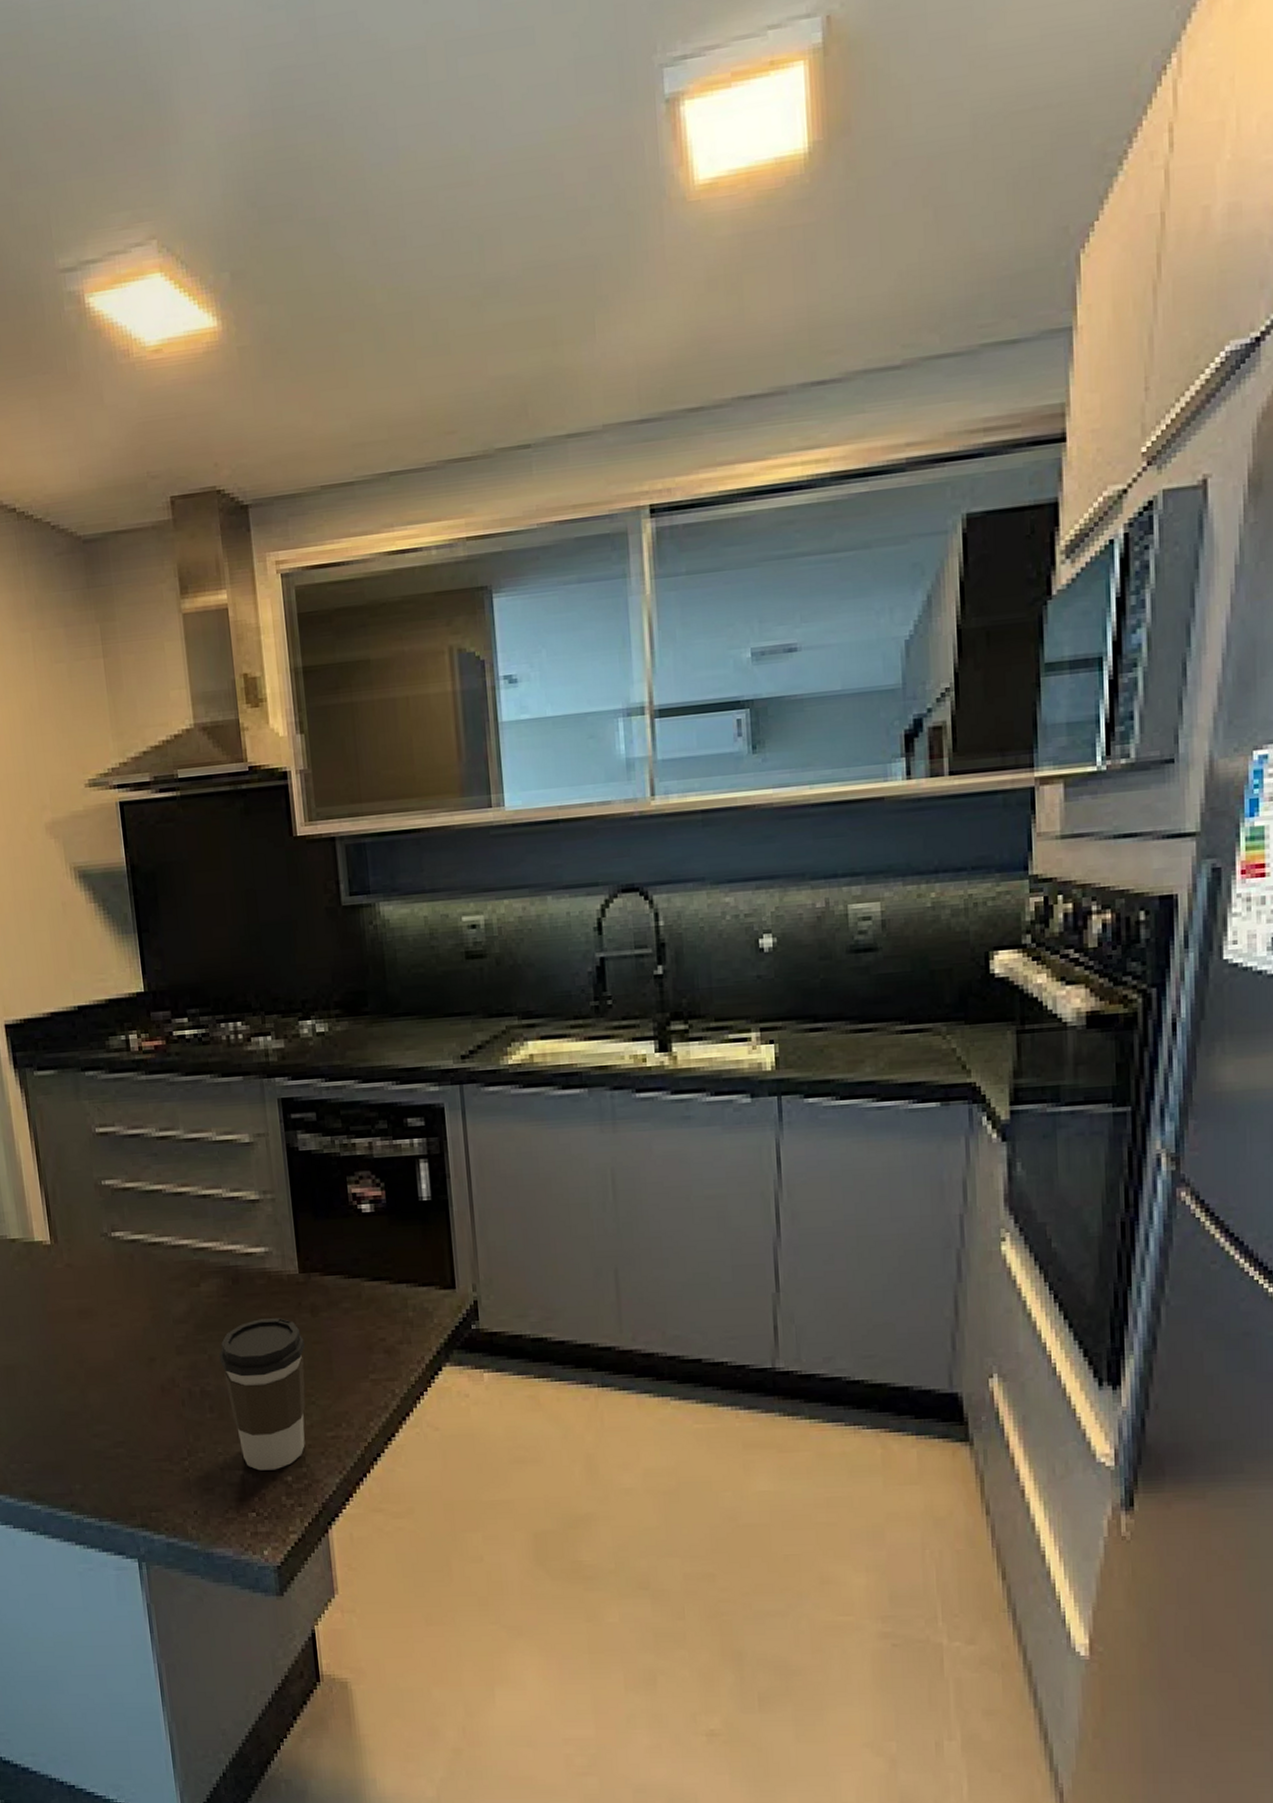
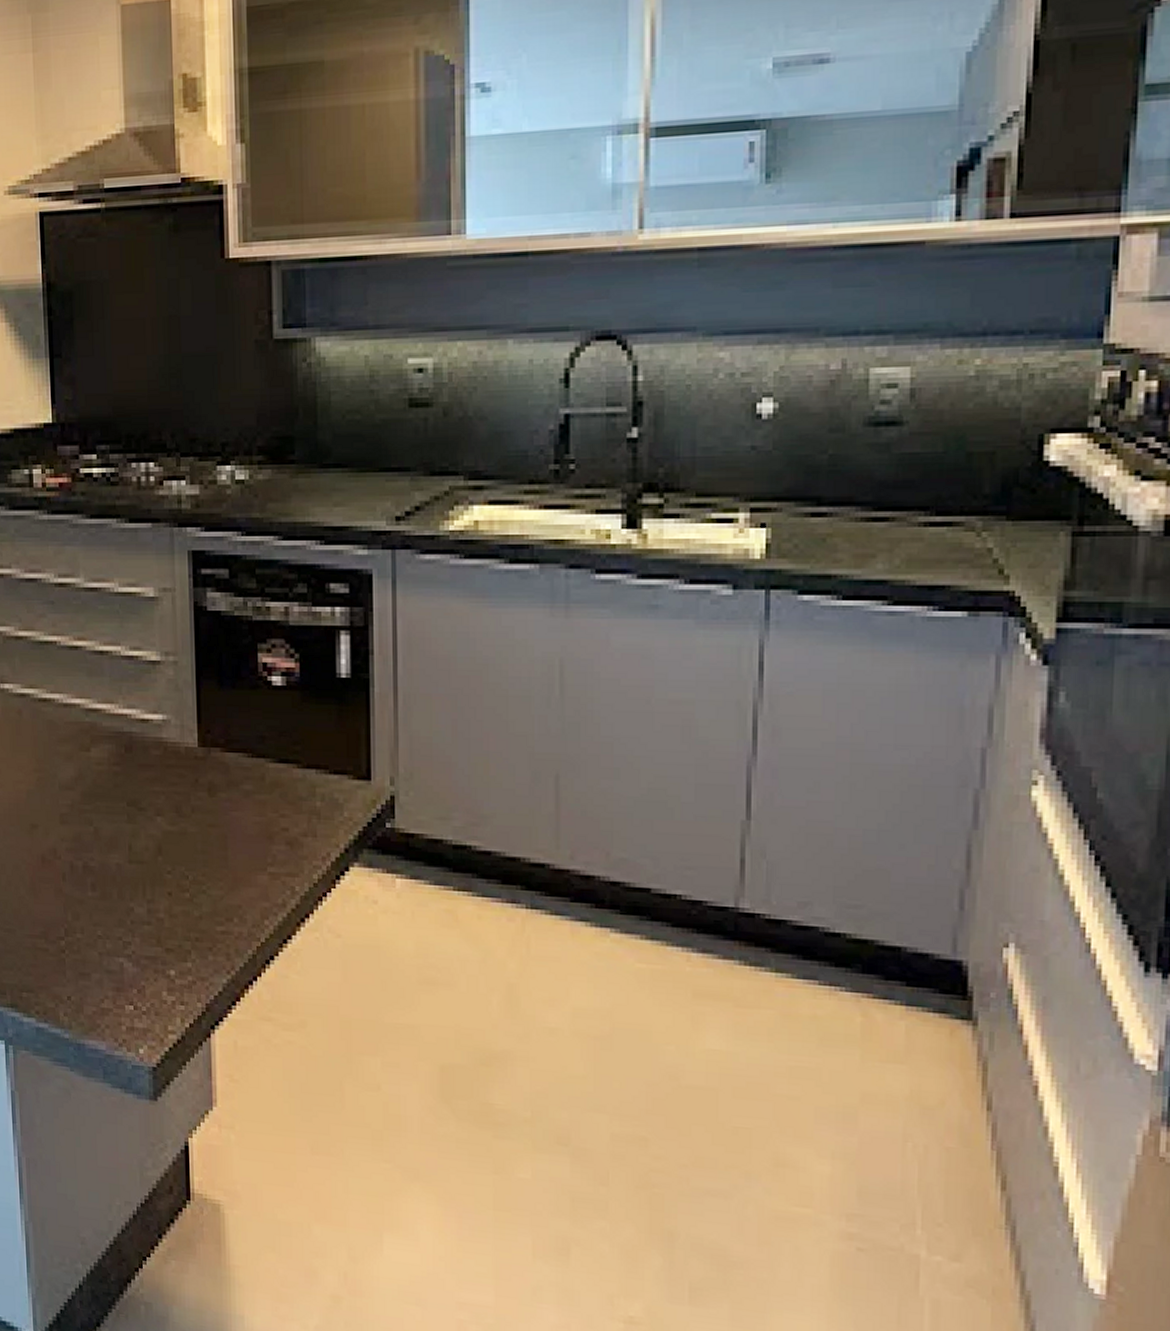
coffee cup: present [219,1318,306,1471] -> none [105,793,199,962]

